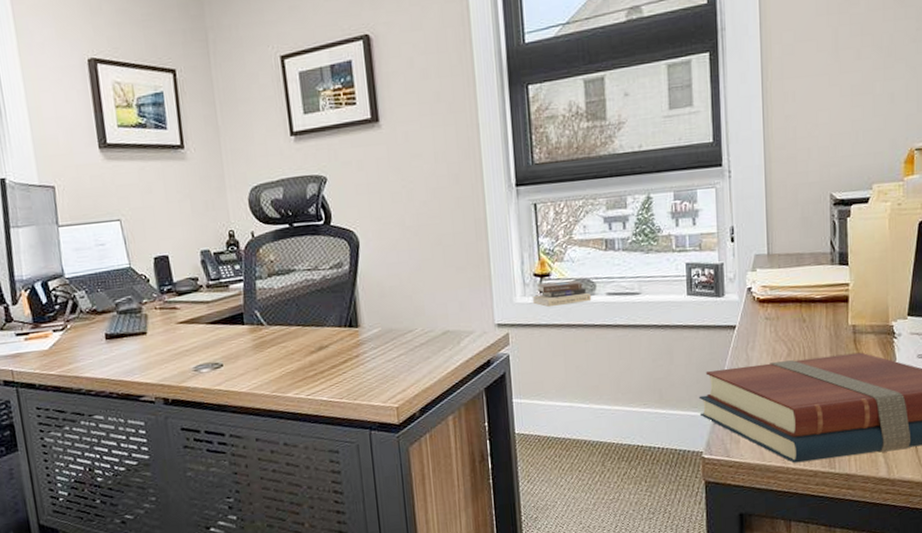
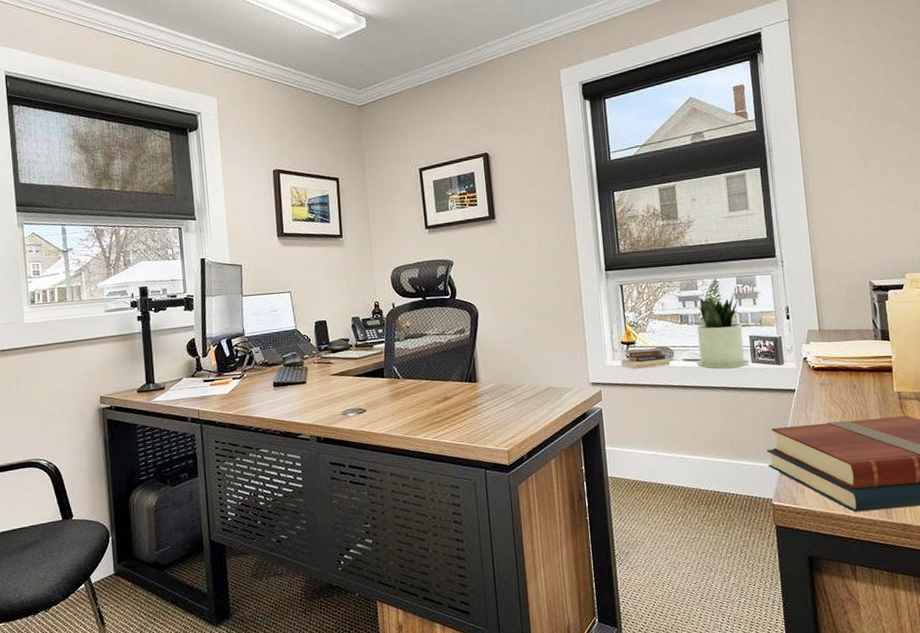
planter: none [622,213,686,304] -> present [696,294,750,370]

